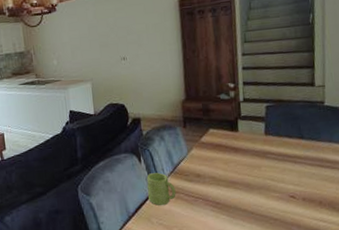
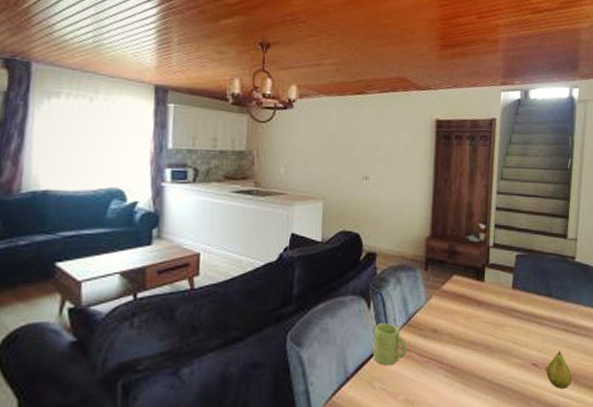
fruit: none [304,183,331,215] -> present [547,350,573,389]

